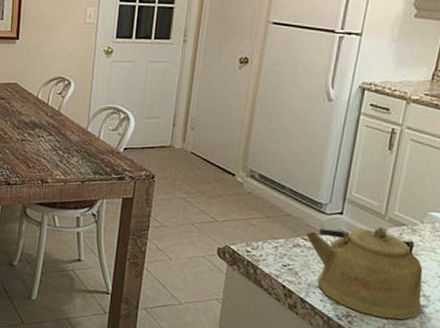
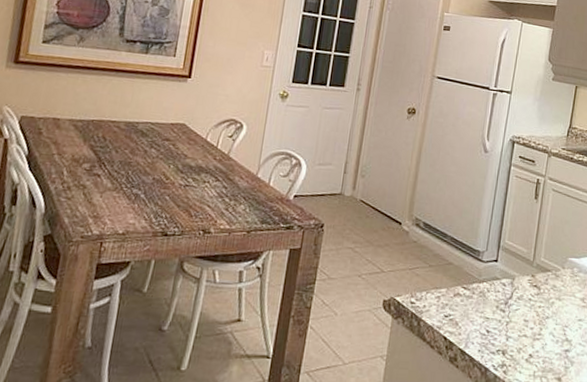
kettle: present [306,226,423,320] -> none [465,272,566,366]

